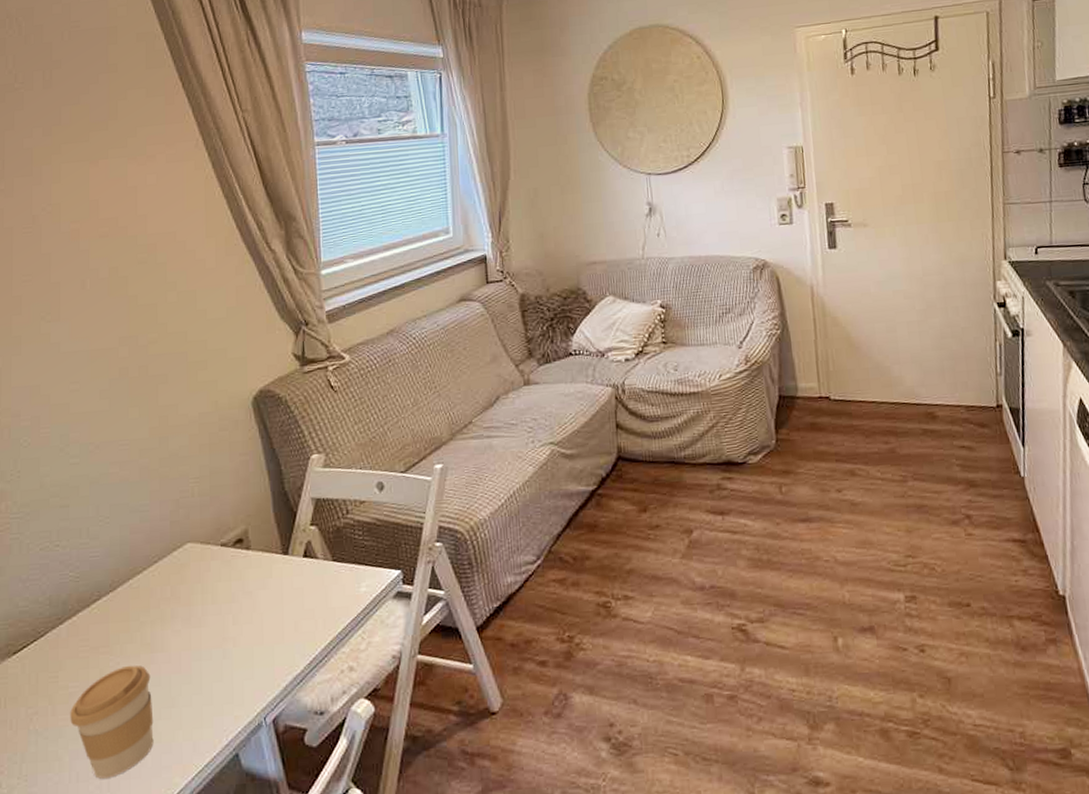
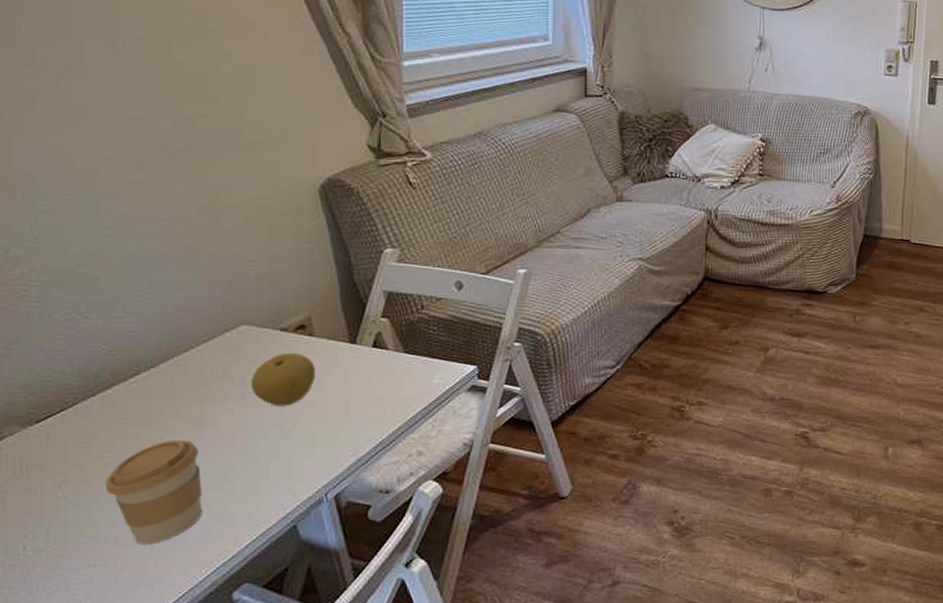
fruit: none [196,567,253,625] -> present [251,352,316,406]

